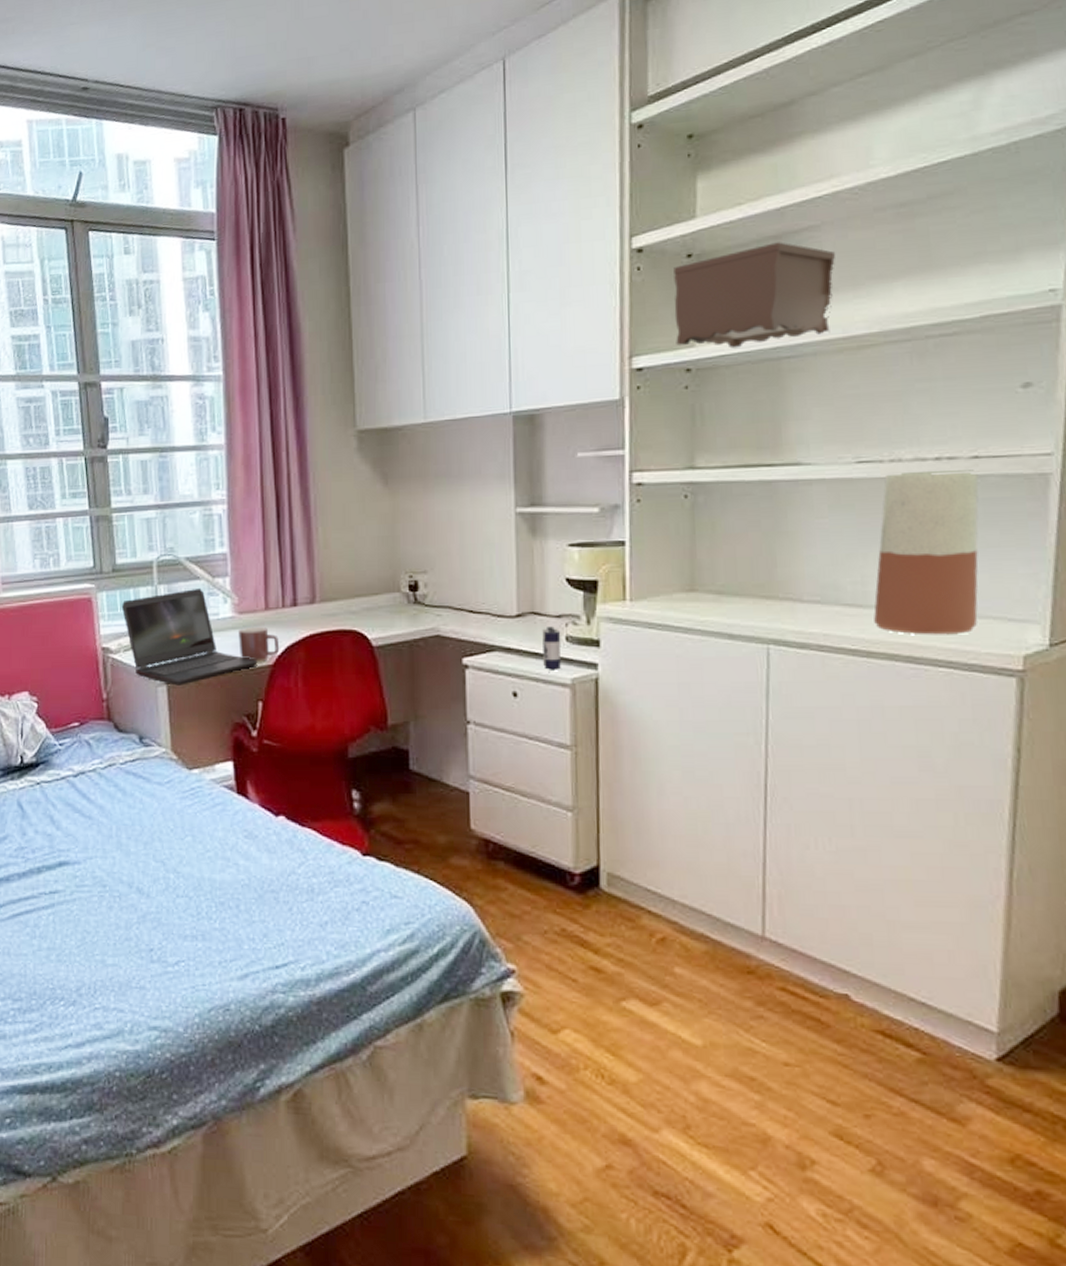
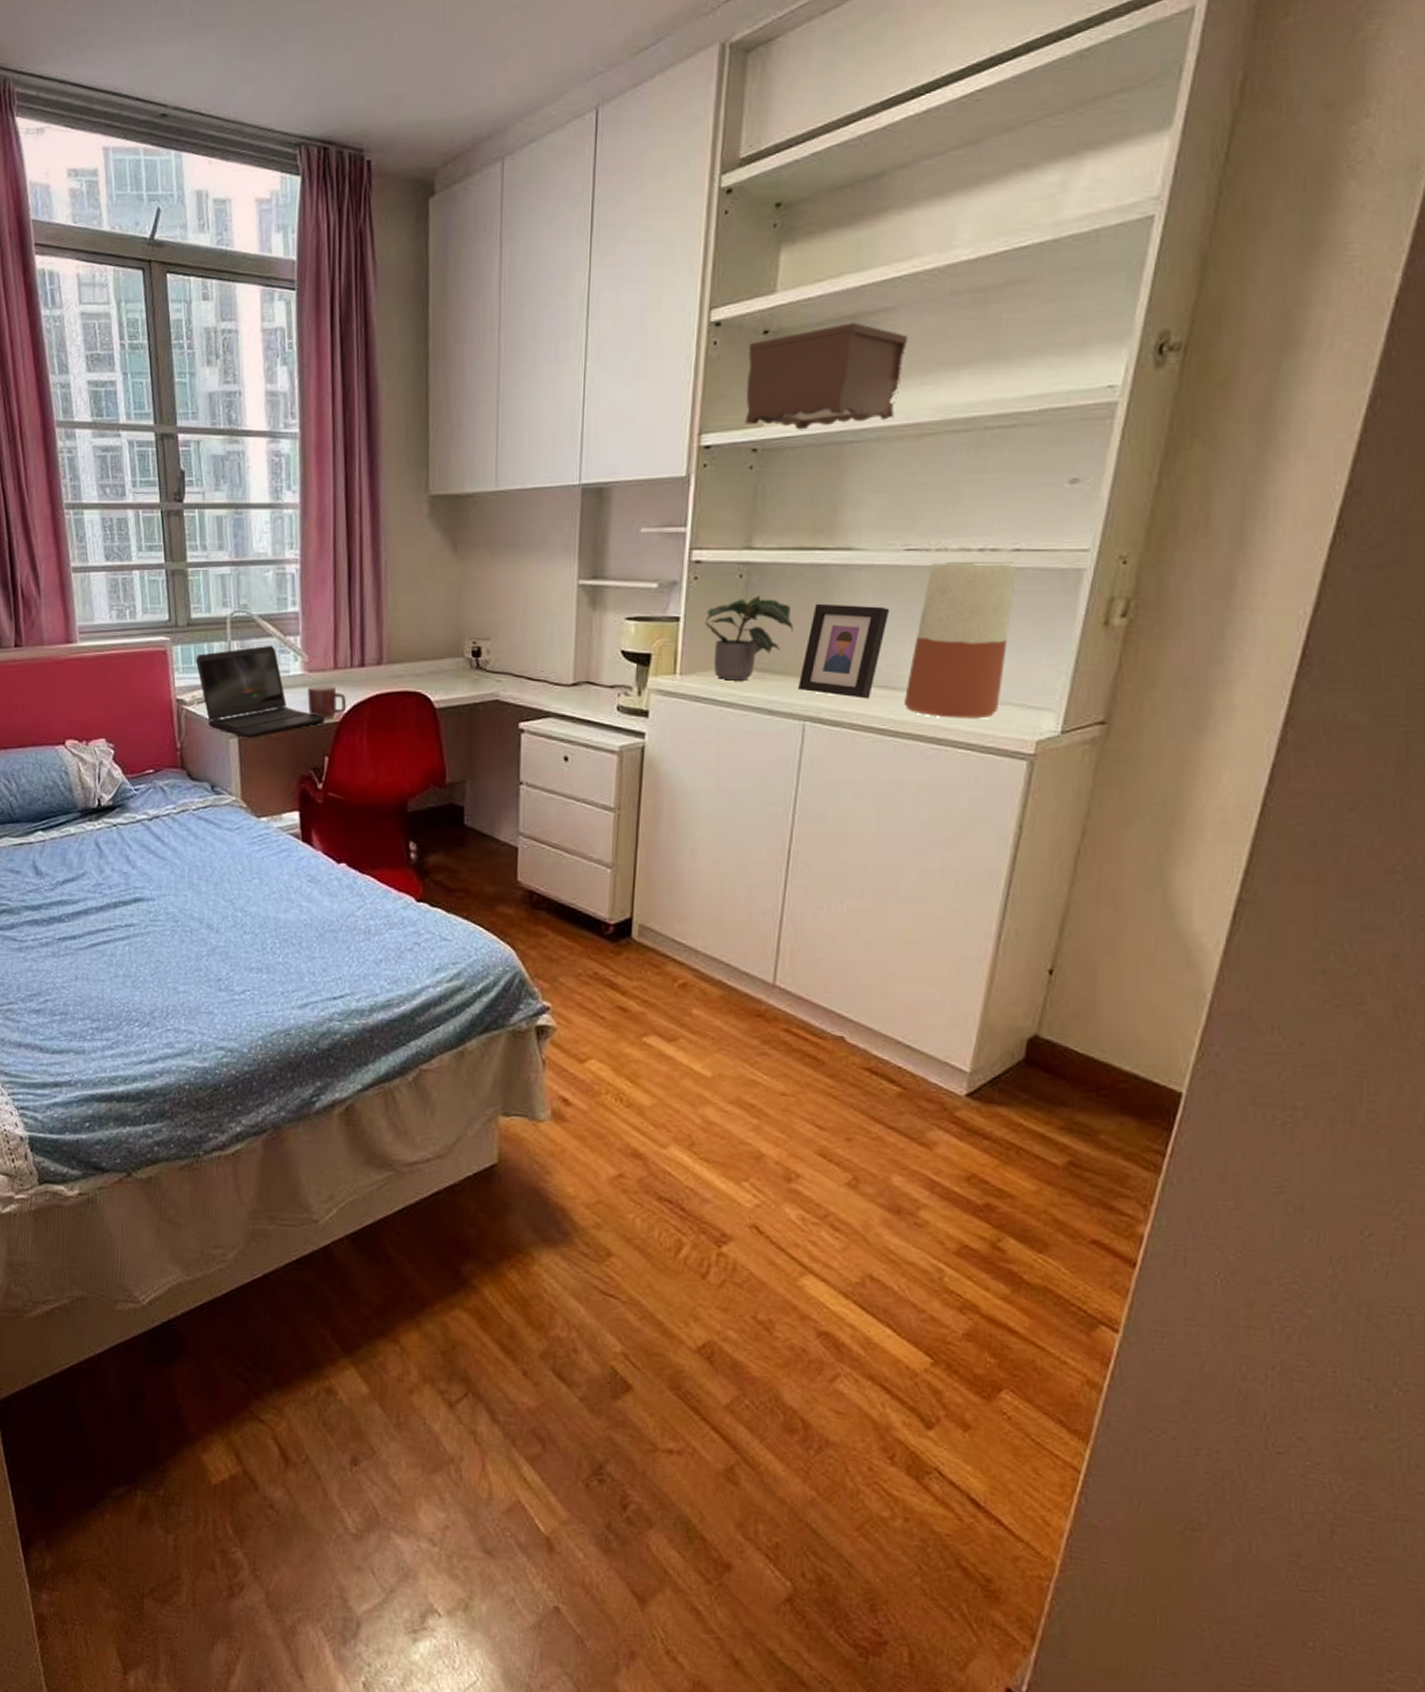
candle: present [542,626,571,678] -> none [594,696,619,745]
potted plant: none [652,516,746,605] -> present [705,596,793,681]
picture frame: none [757,520,848,618] -> present [798,603,890,699]

